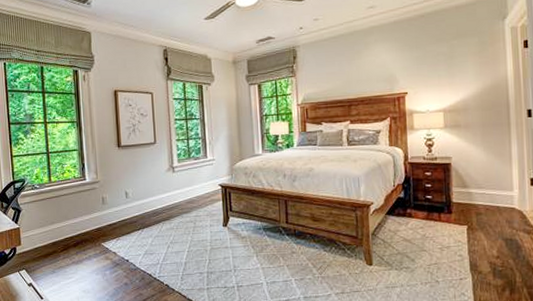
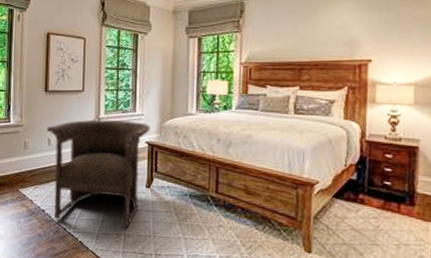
armchair: none [123,166,222,267] -> present [46,119,150,229]

